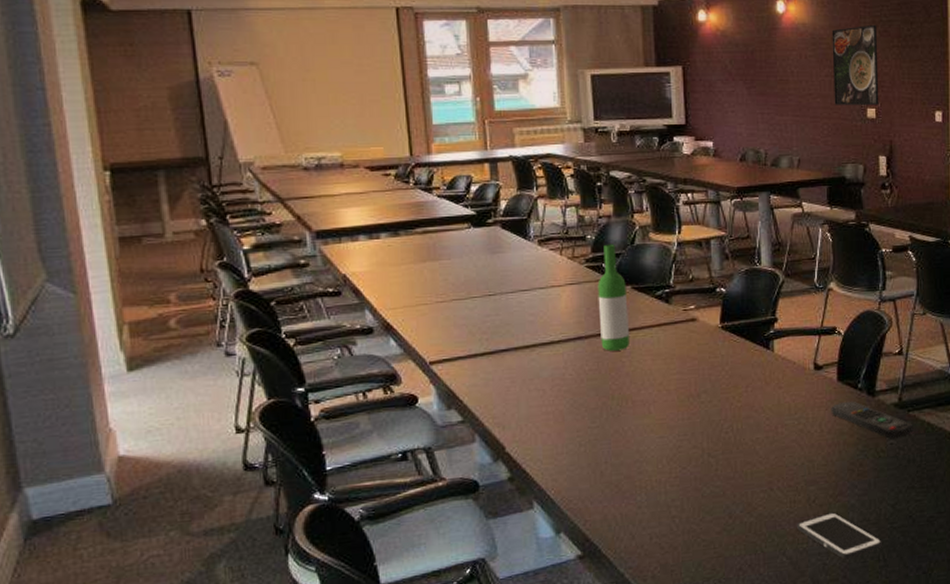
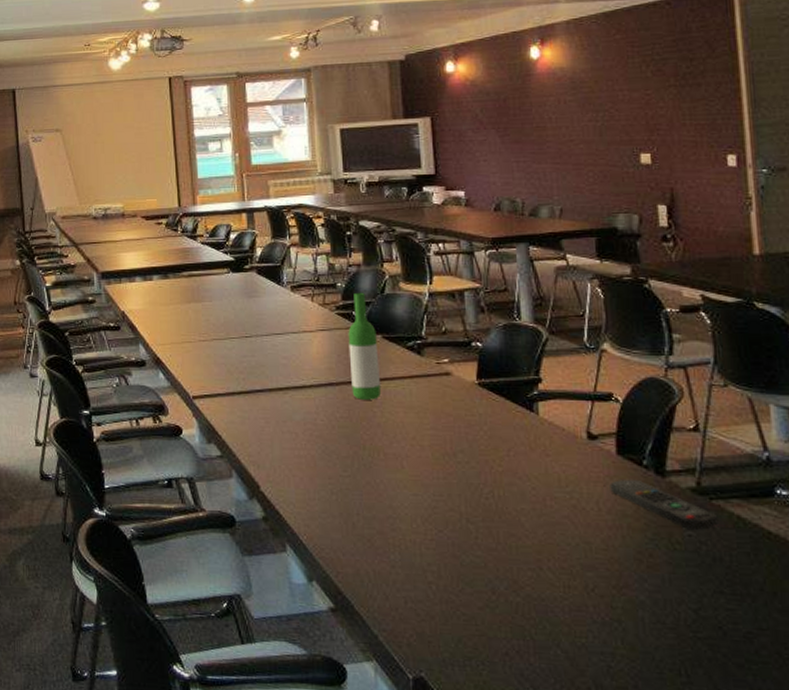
cell phone: present [797,512,882,560] -> none [573,606,683,667]
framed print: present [832,24,879,105] -> none [594,64,655,151]

